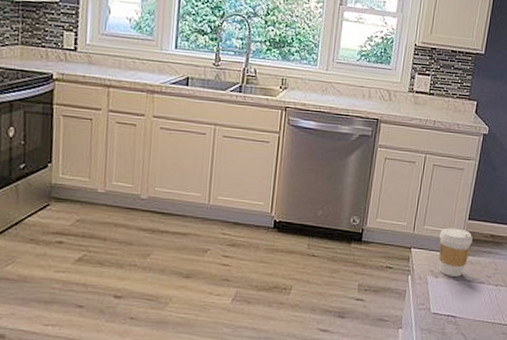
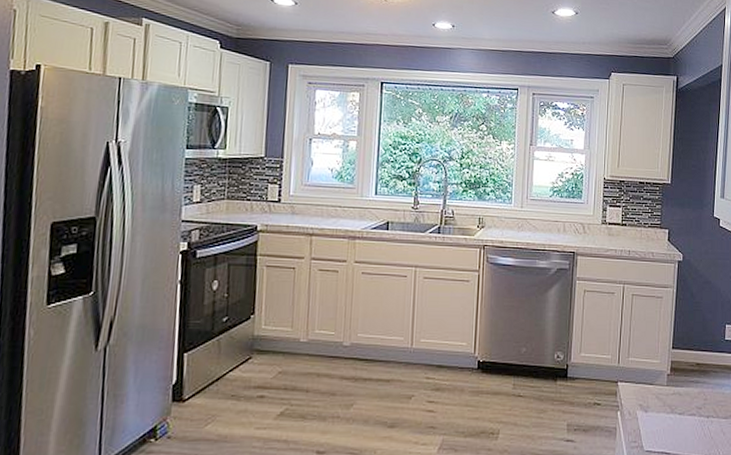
coffee cup: present [439,227,473,277] -> none [646,358,678,410]

